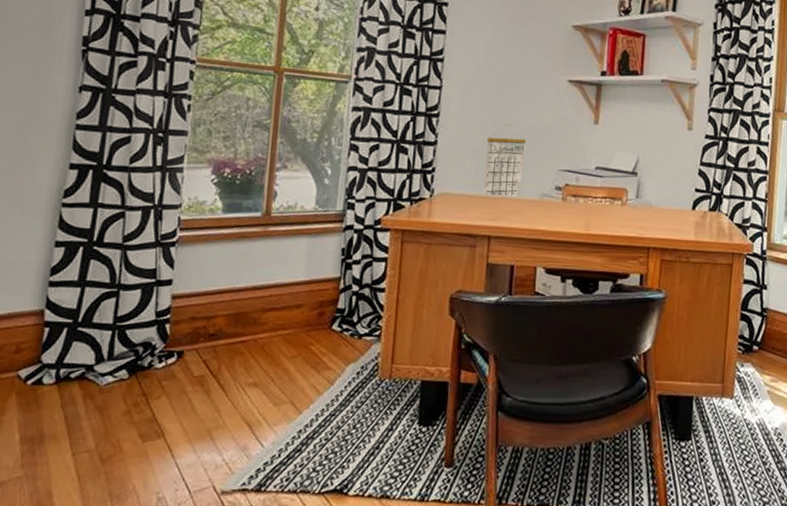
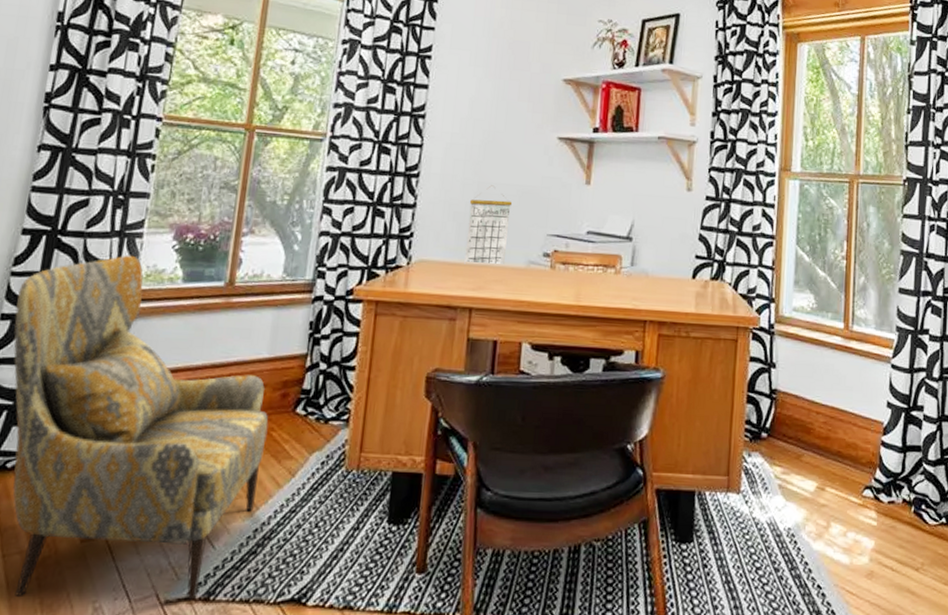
armchair: none [68,188,308,491] -> present [13,255,269,600]

